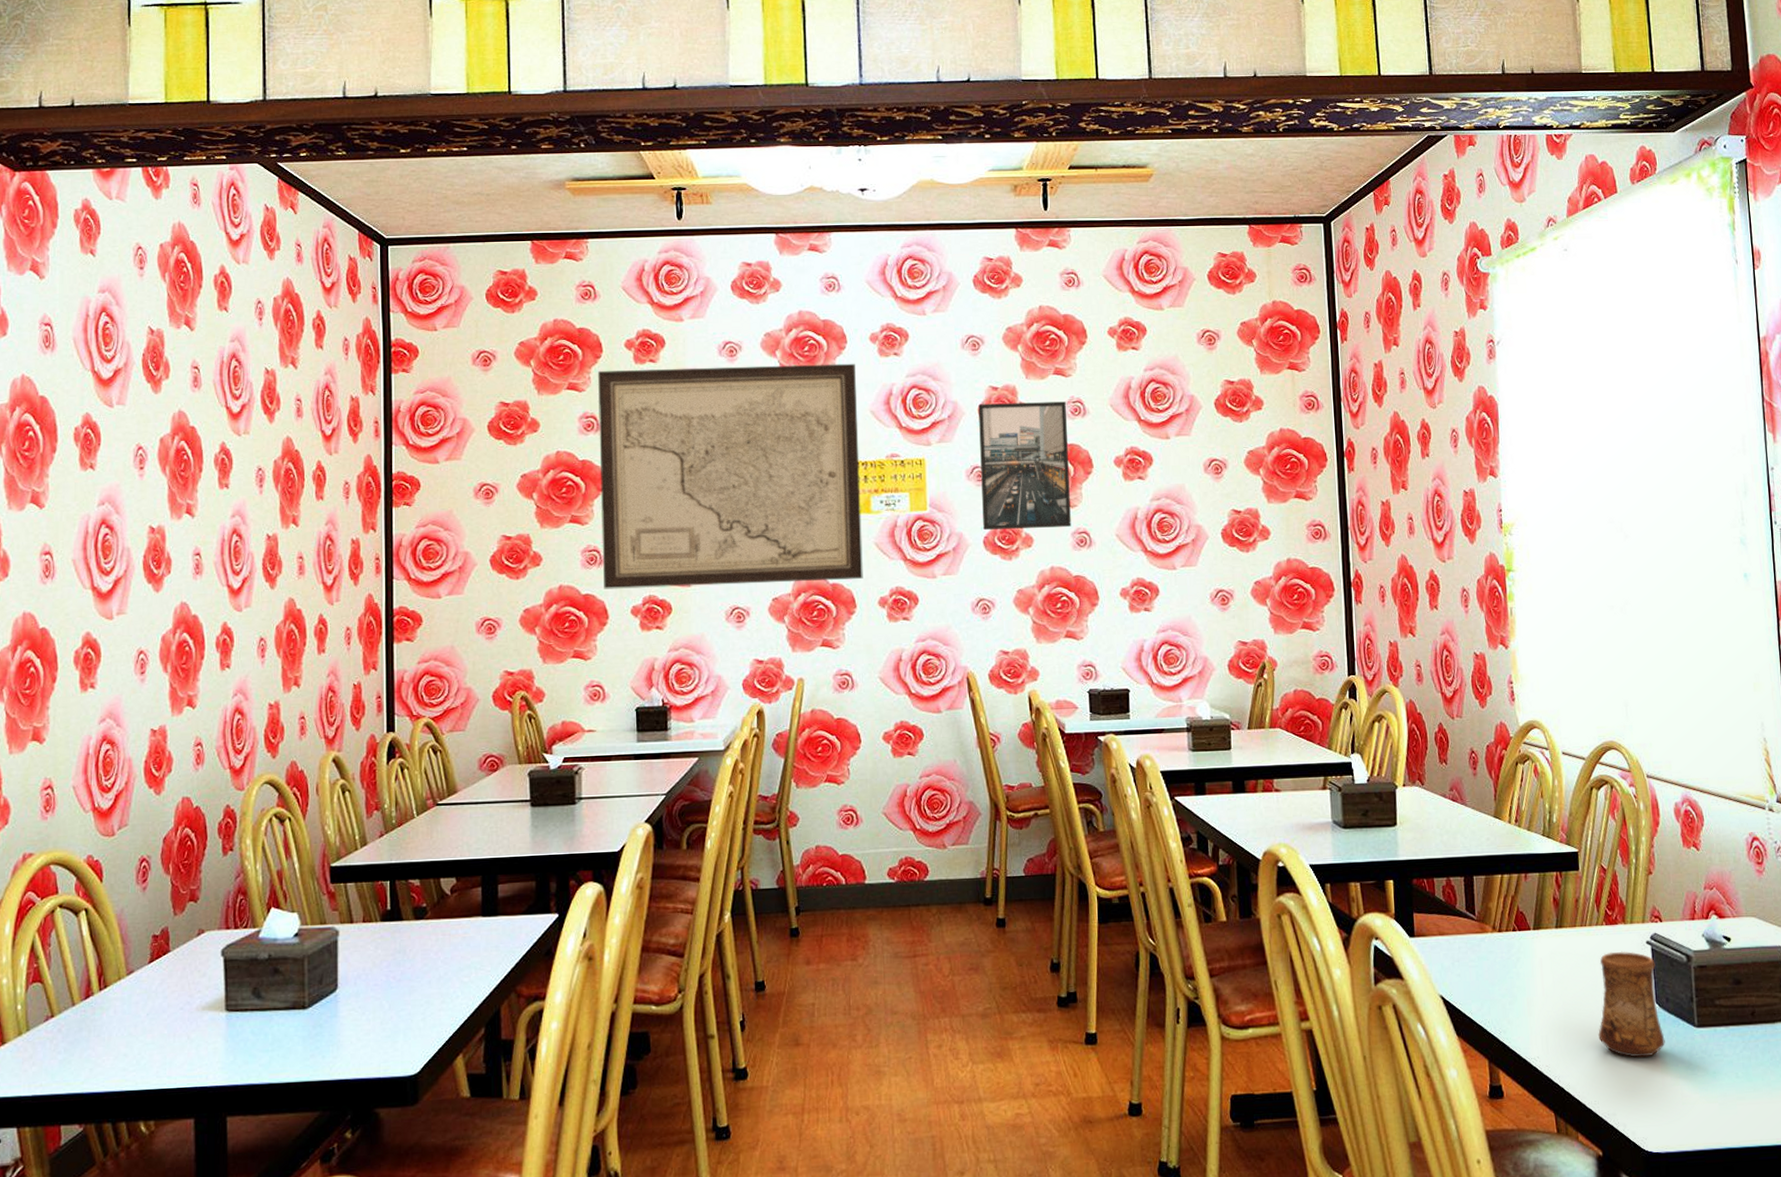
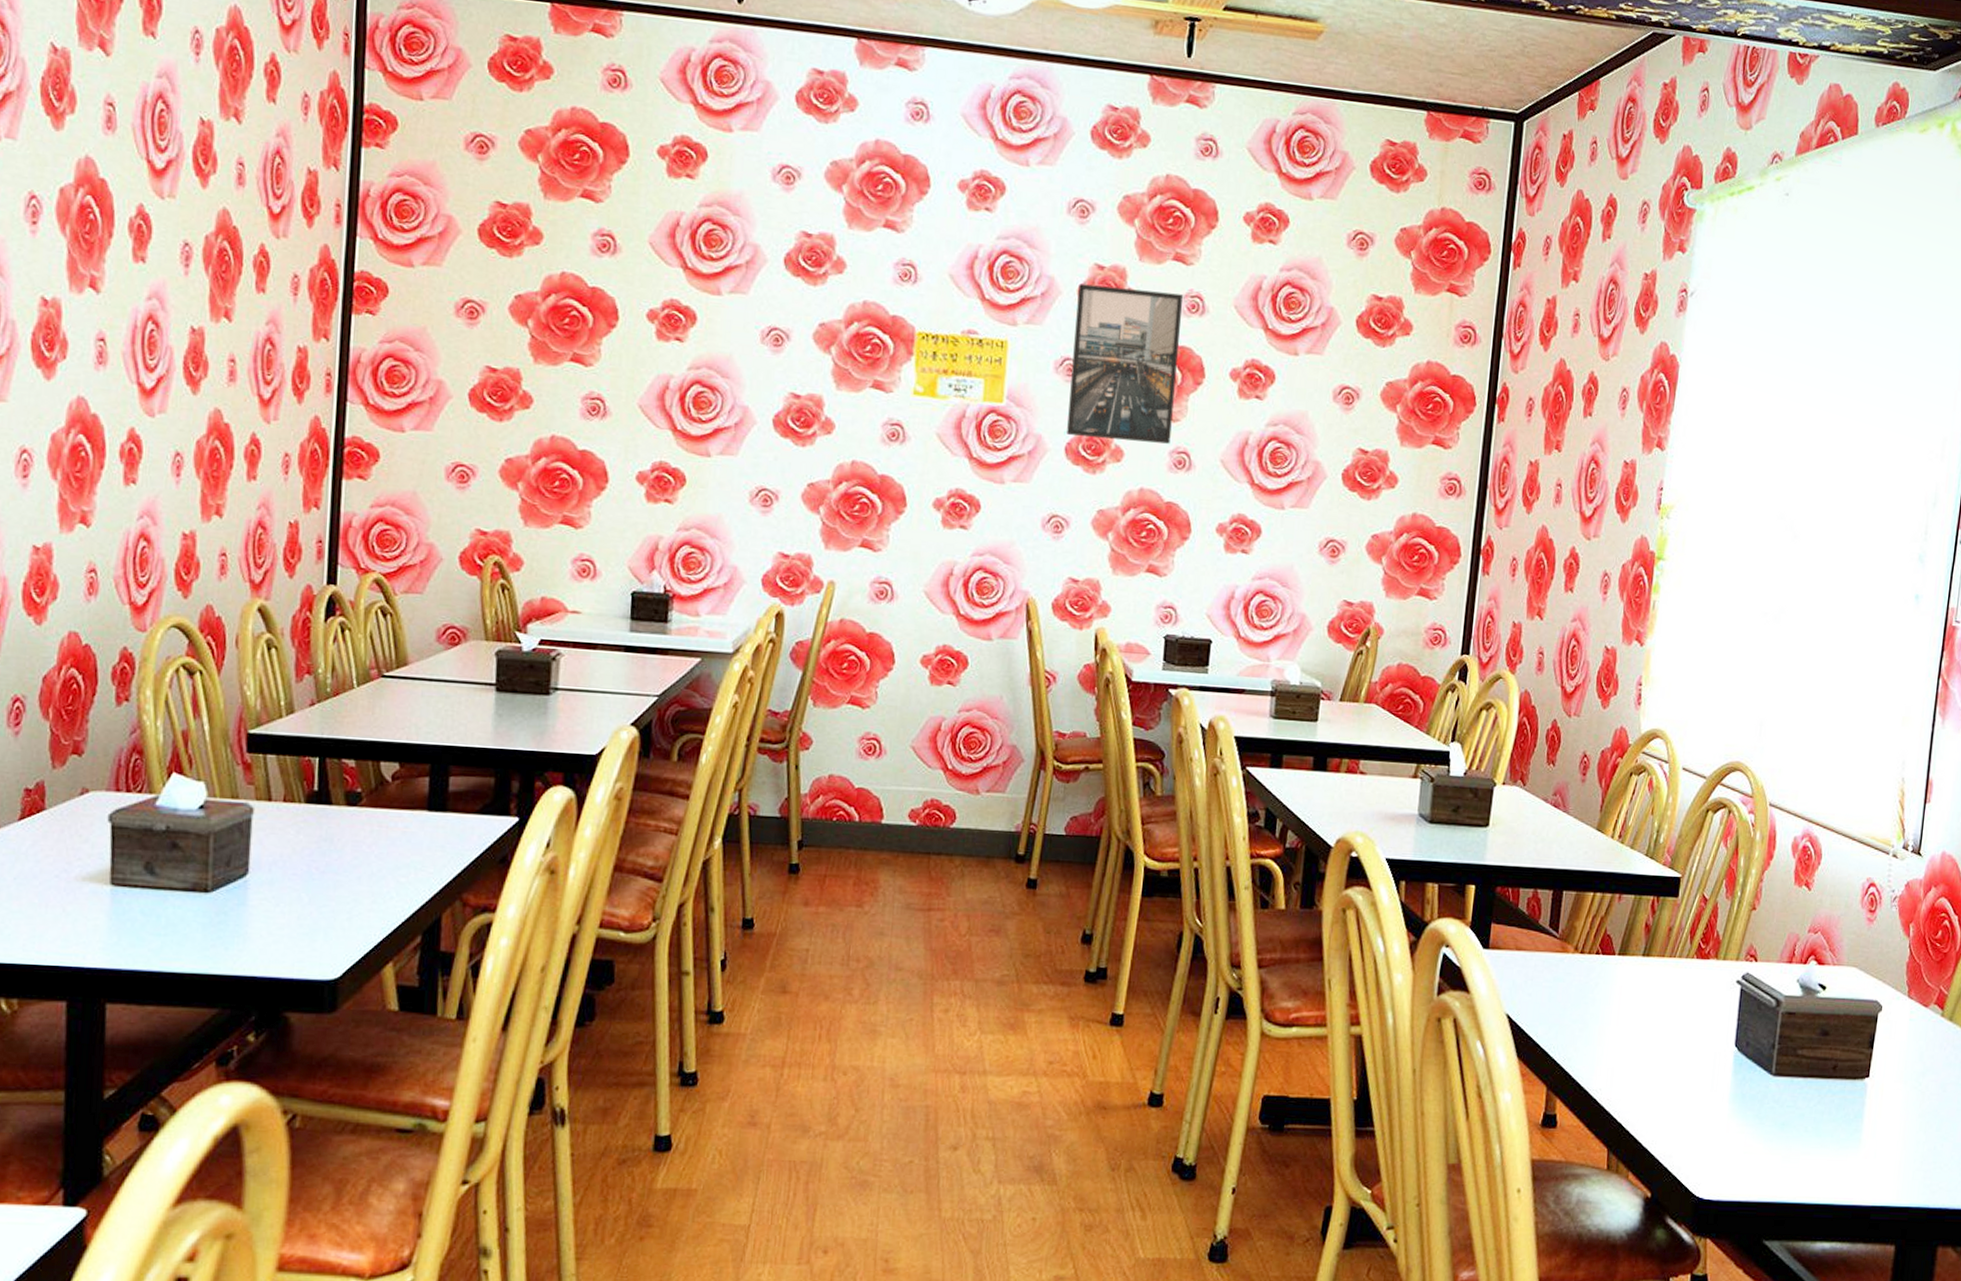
wall art: present [597,363,863,589] -> none [605,180,937,474]
cup: present [1598,951,1665,1058] -> none [1668,987,1742,1101]

